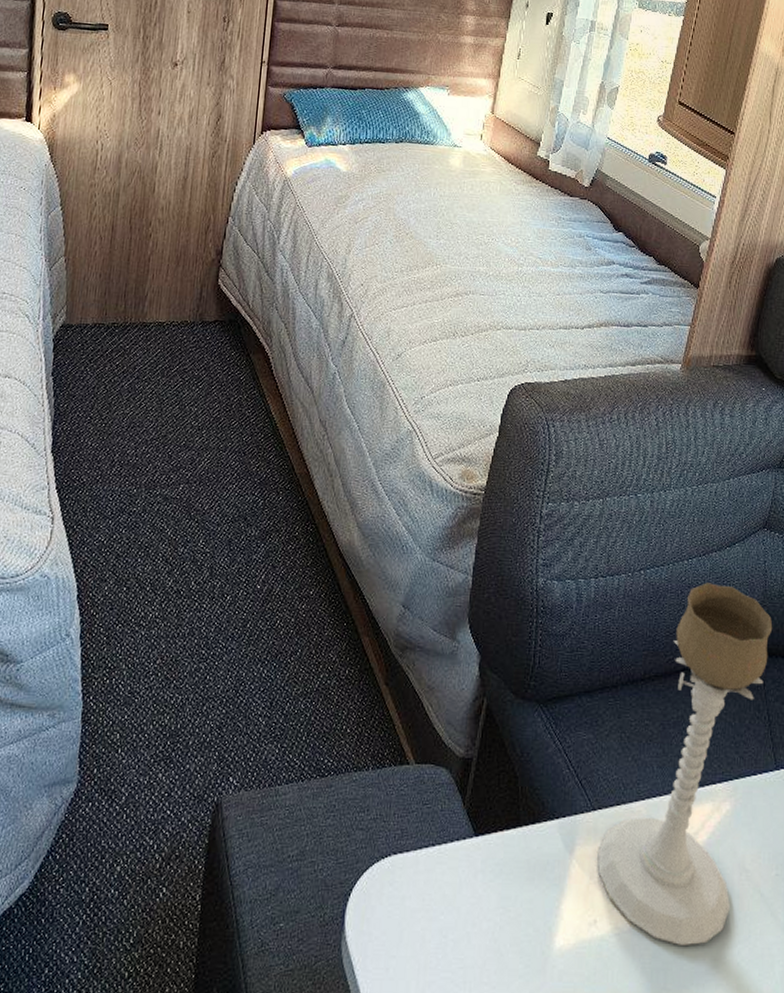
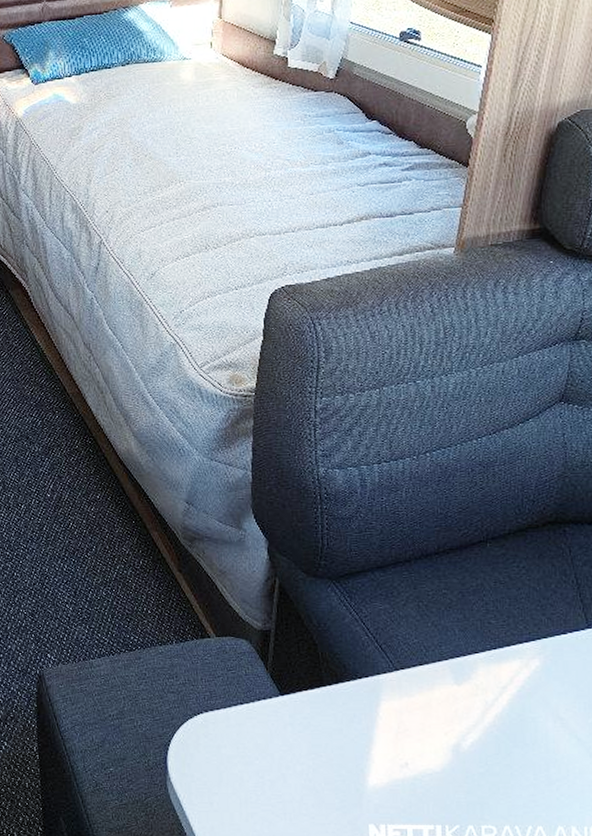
candle holder: present [597,583,773,947] -> none [404,459,577,784]

